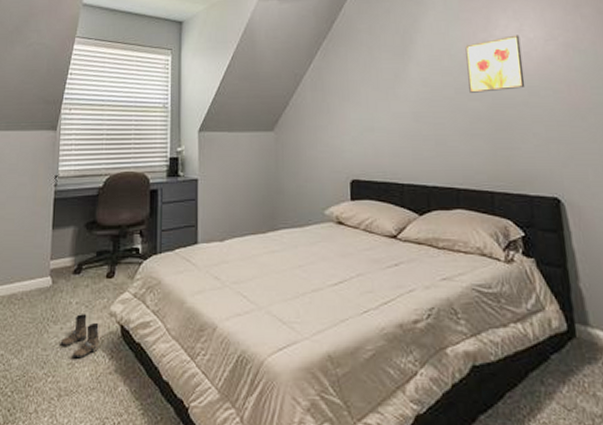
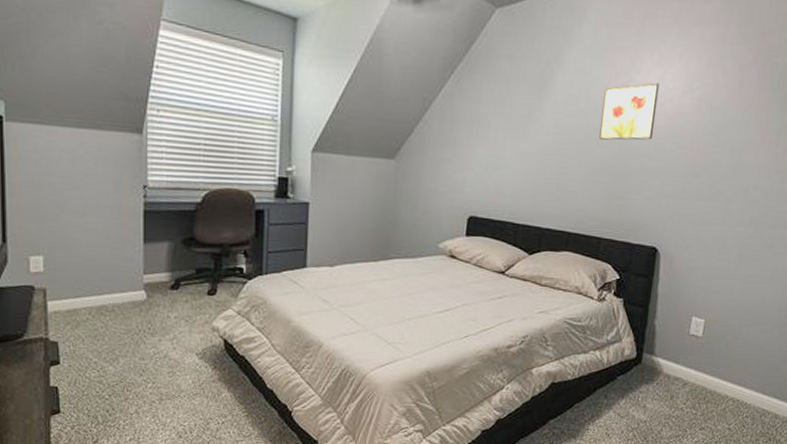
boots: present [60,314,100,359] -> none [159,327,202,368]

